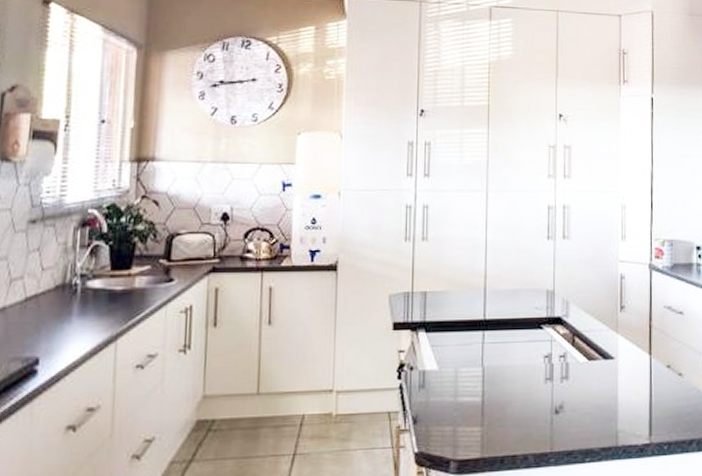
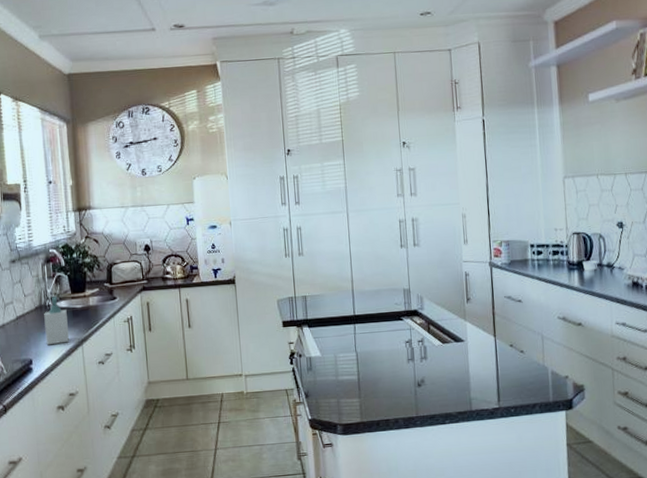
soap bottle: none [63,273,101,338] -> present [44,297,69,345]

